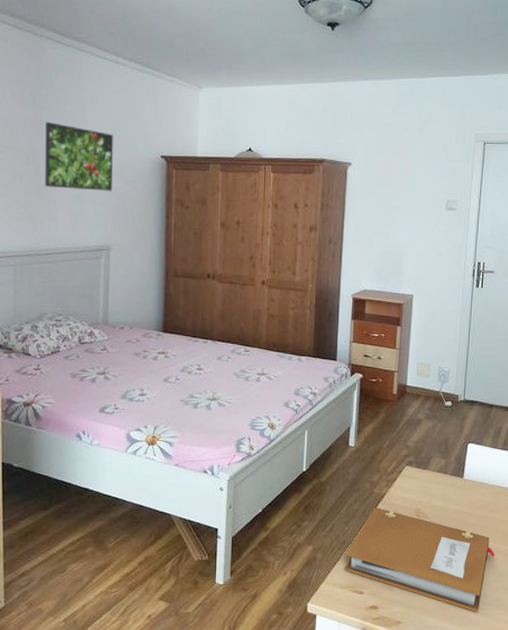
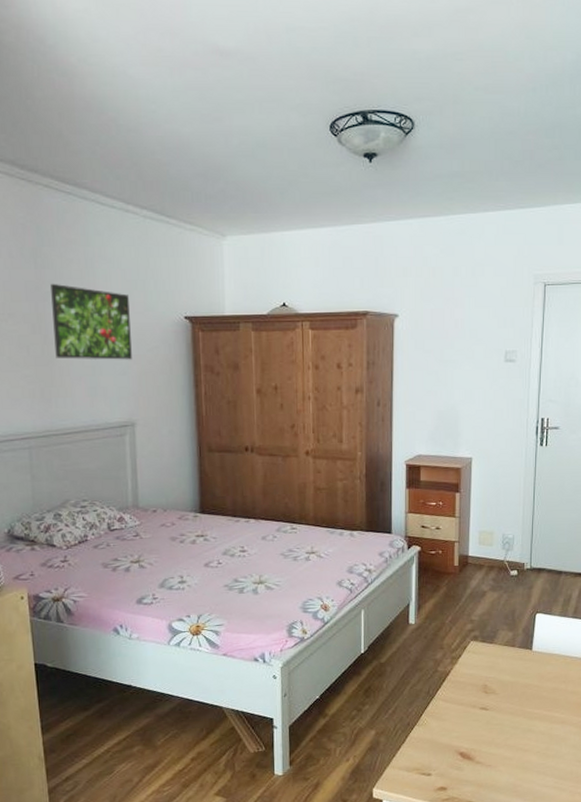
notebook: present [344,507,495,613] -> none [410,686,568,787]

